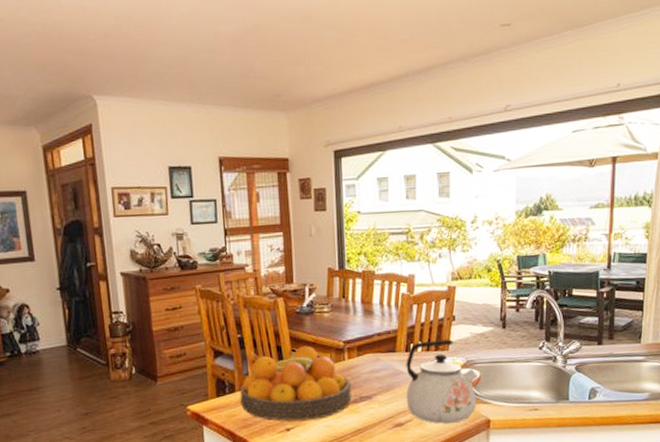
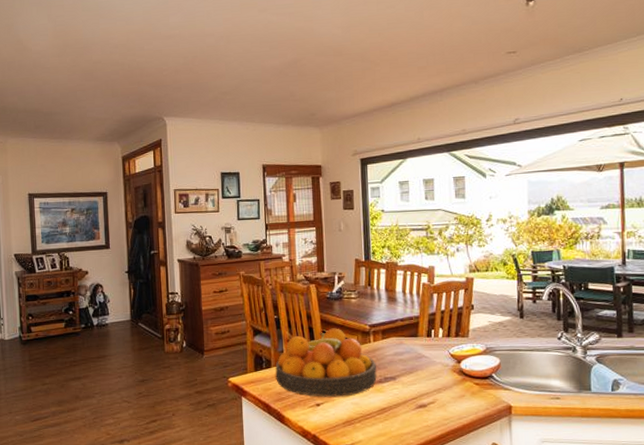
kettle: present [406,339,477,424] -> none [427,327,498,407]

